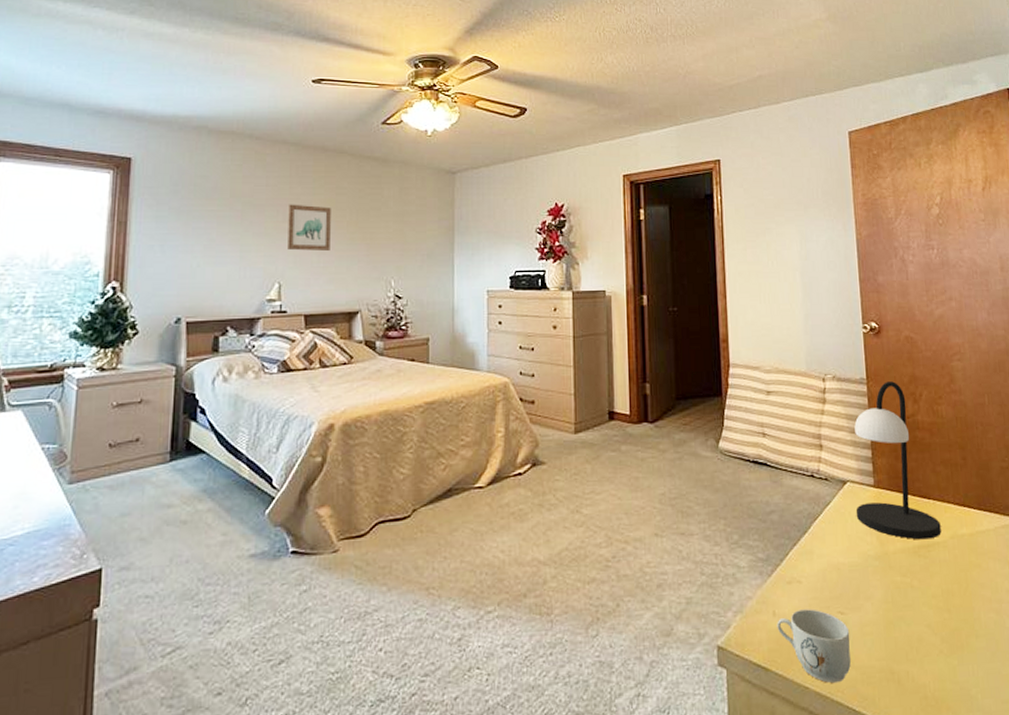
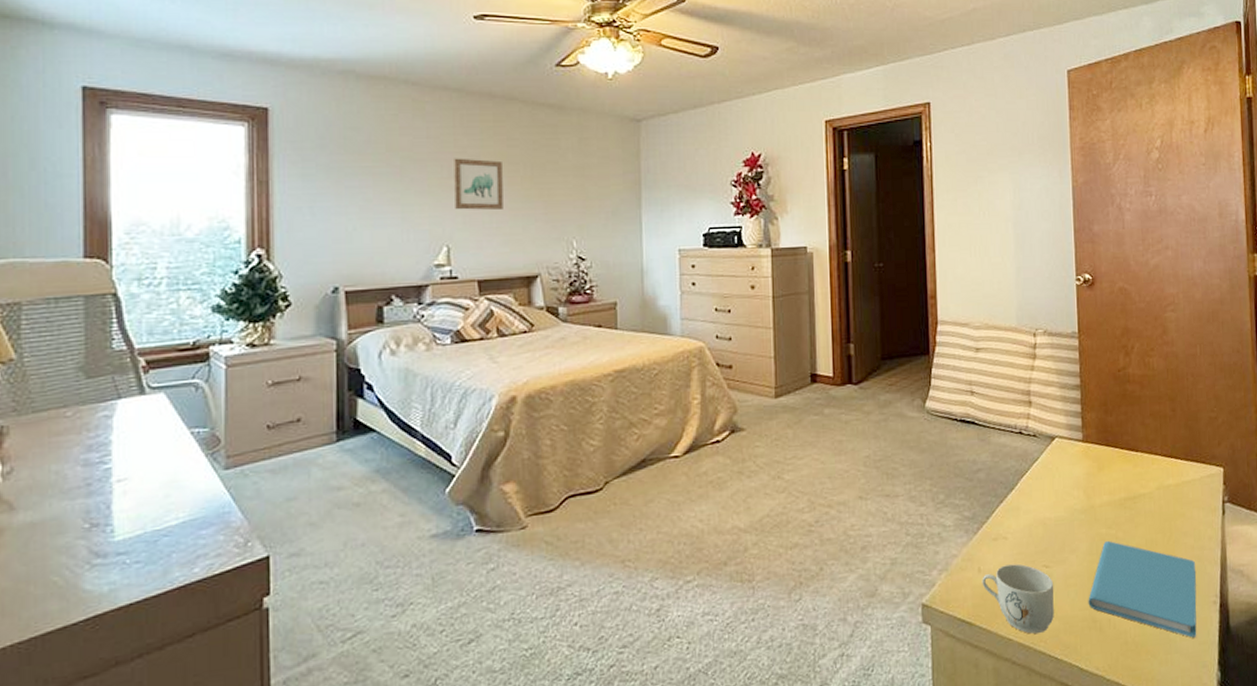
table lamp: present [854,381,941,540] -> none [1063,334,1148,492]
book: none [885,589,999,696] -> present [1088,540,1197,638]

